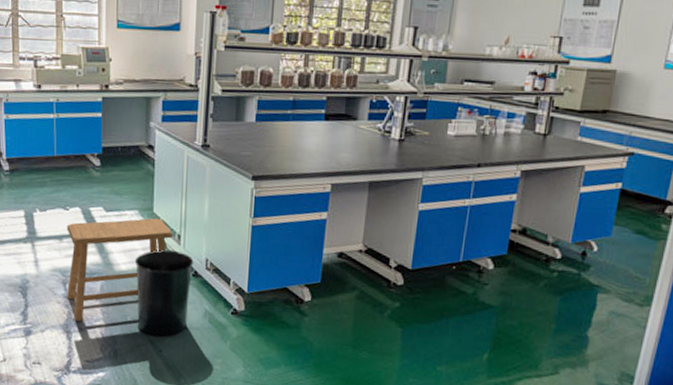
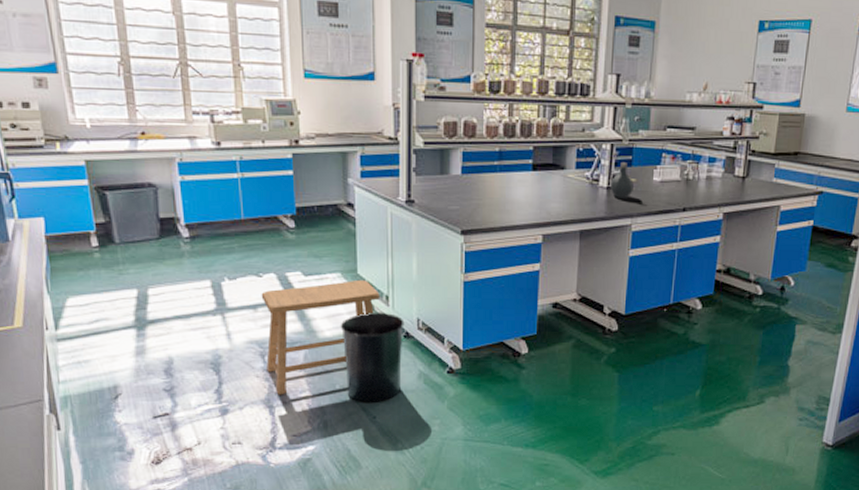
flask: none [401,115,427,152] -> present [610,163,634,198]

